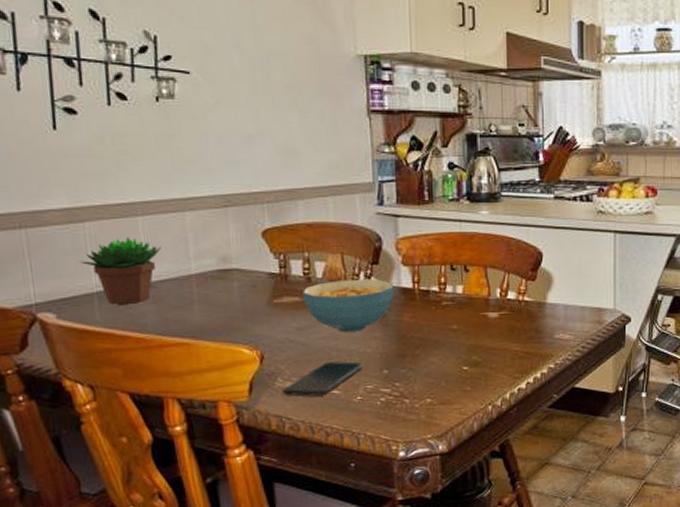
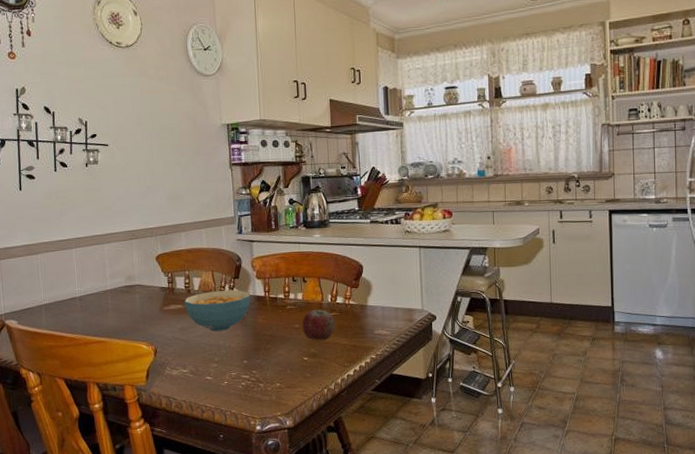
succulent plant: present [79,237,161,304] -> none [33,264,87,313]
smartphone: present [282,362,363,396] -> none [170,354,228,381]
apple: none [461,307,505,346] -> present [302,310,335,341]

